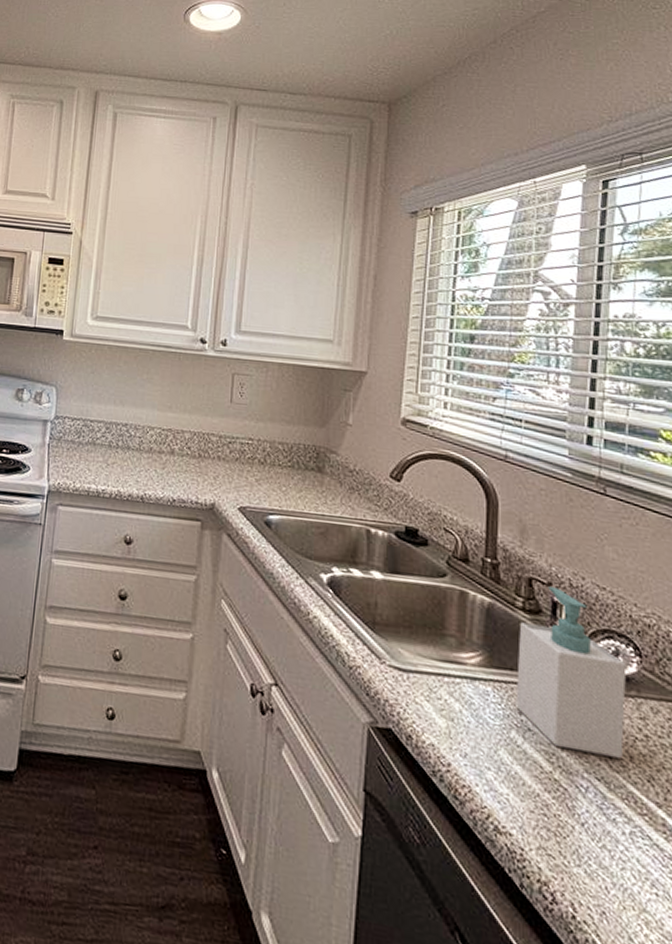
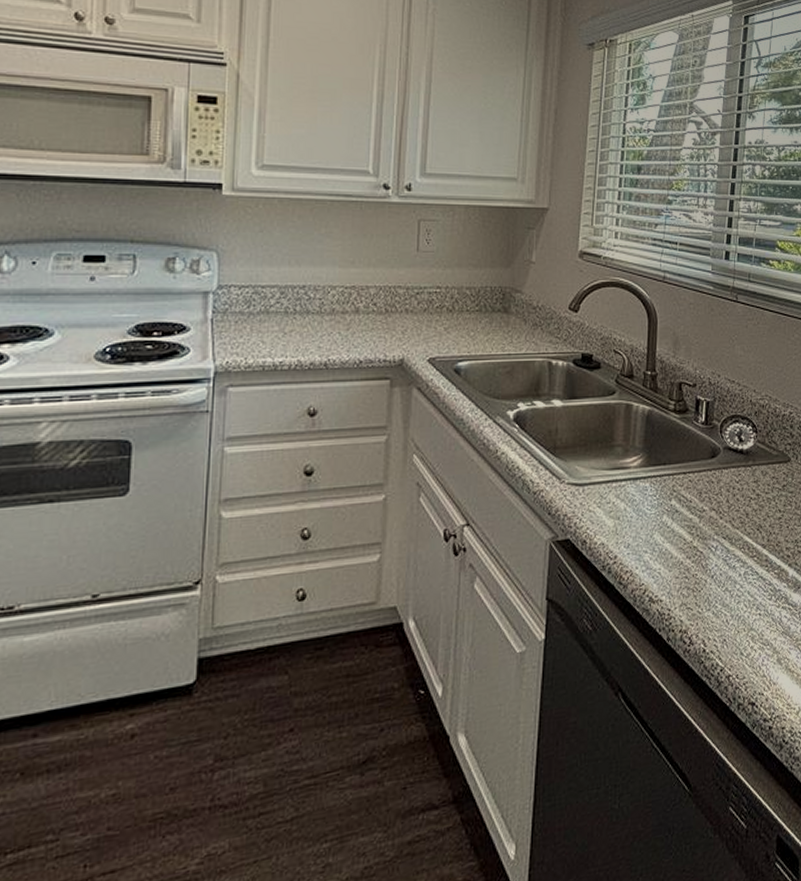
soap bottle: present [515,586,627,758] -> none [667,387,747,520]

